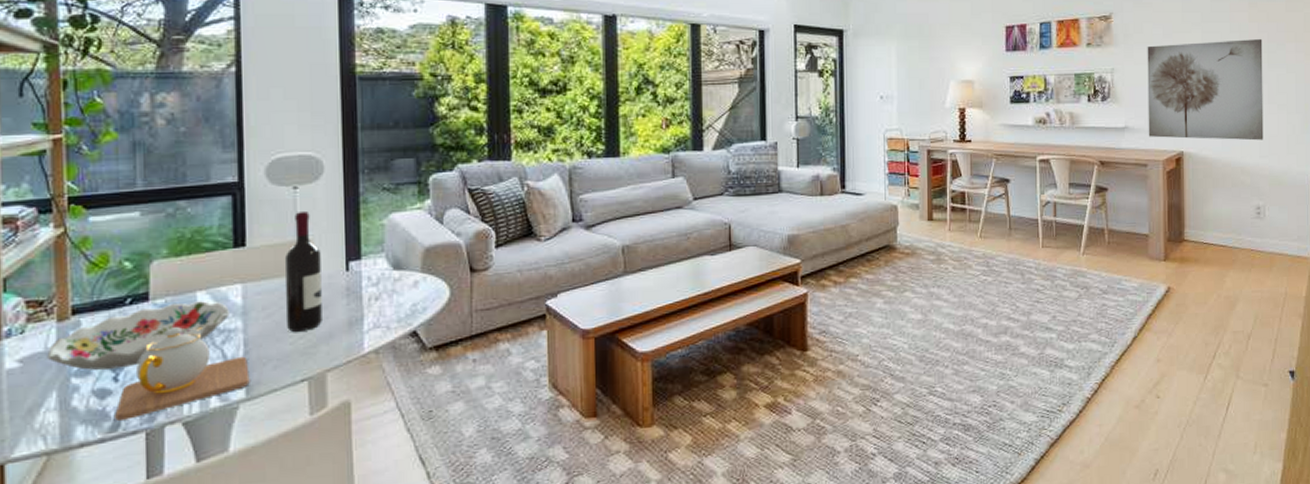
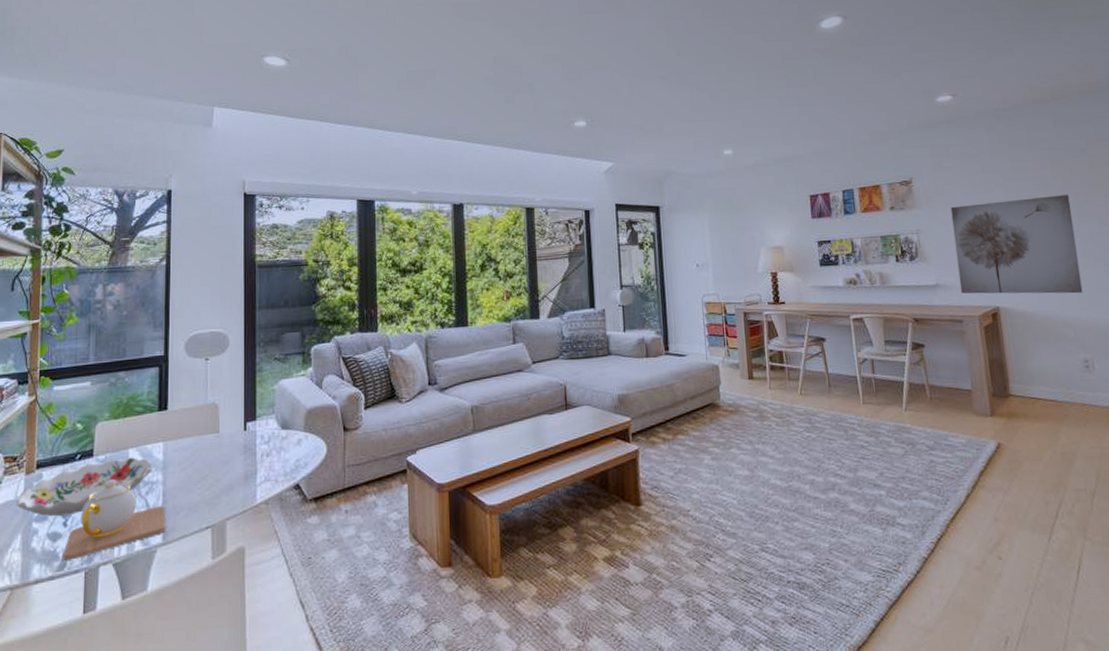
wine bottle: present [284,210,322,333] -> none [196,378,225,485]

